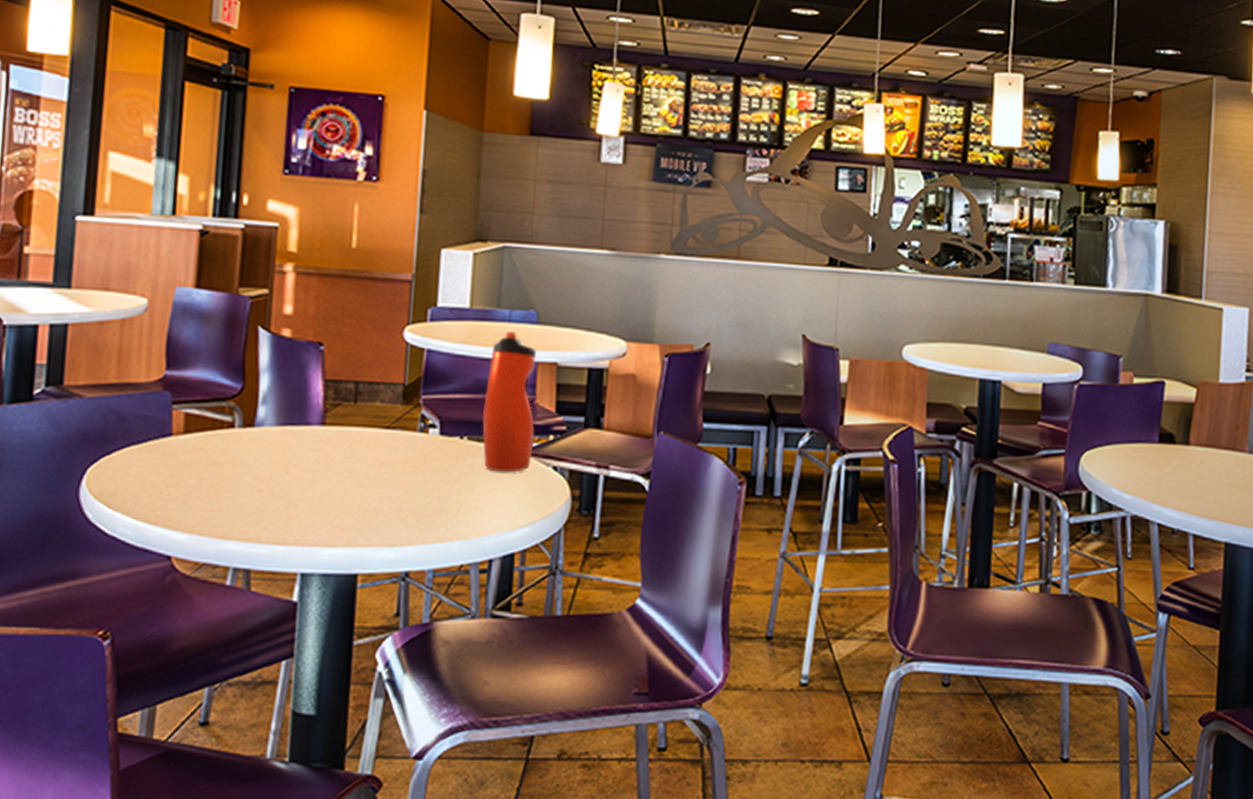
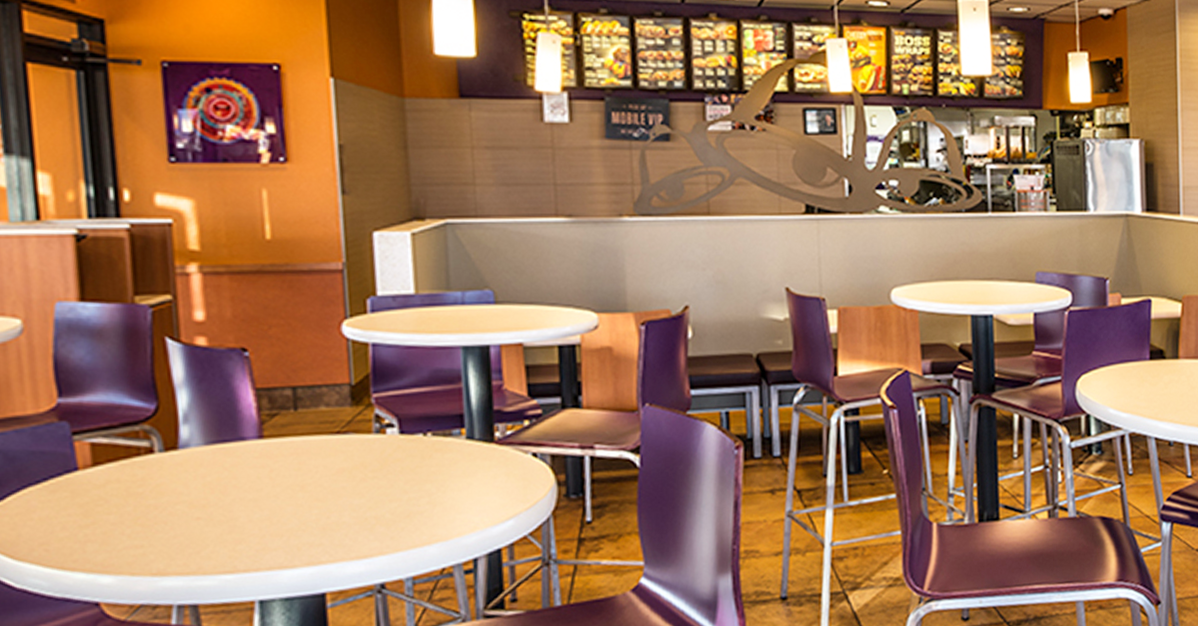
water bottle: present [482,331,536,473] -> none [445,315,508,466]

